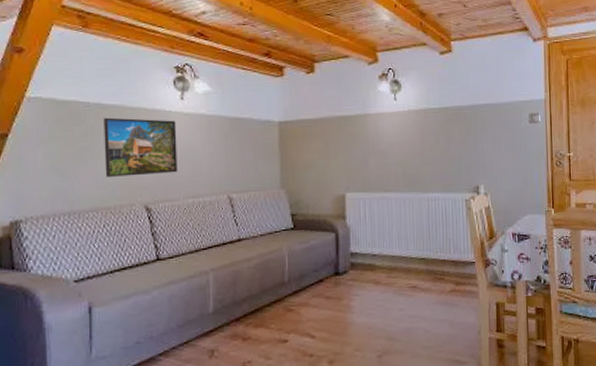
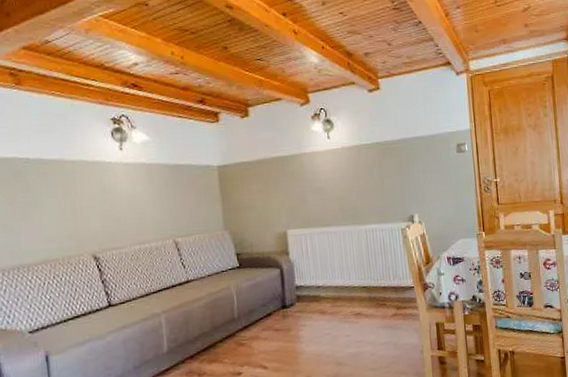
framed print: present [103,117,178,177] -> none [44,170,122,230]

